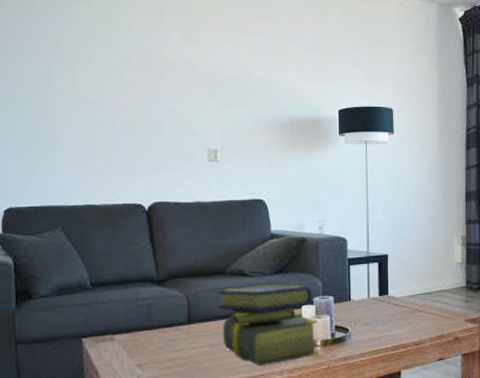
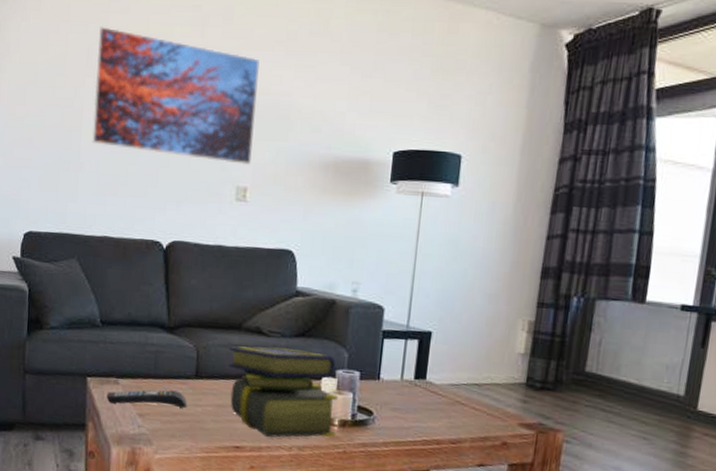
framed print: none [64,16,218,131] -> present [92,27,260,166]
remote control: none [103,338,183,360] -> present [106,390,188,409]

